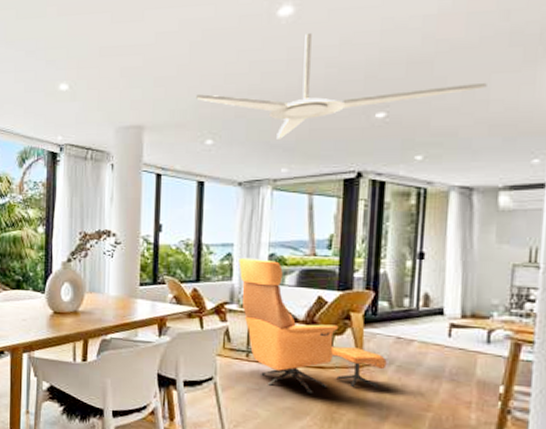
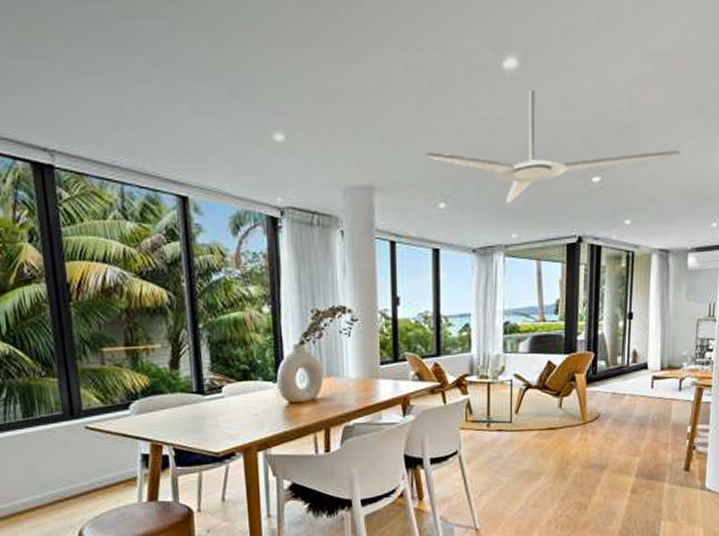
lounge chair: present [238,257,387,393] -> none [476,327,605,454]

